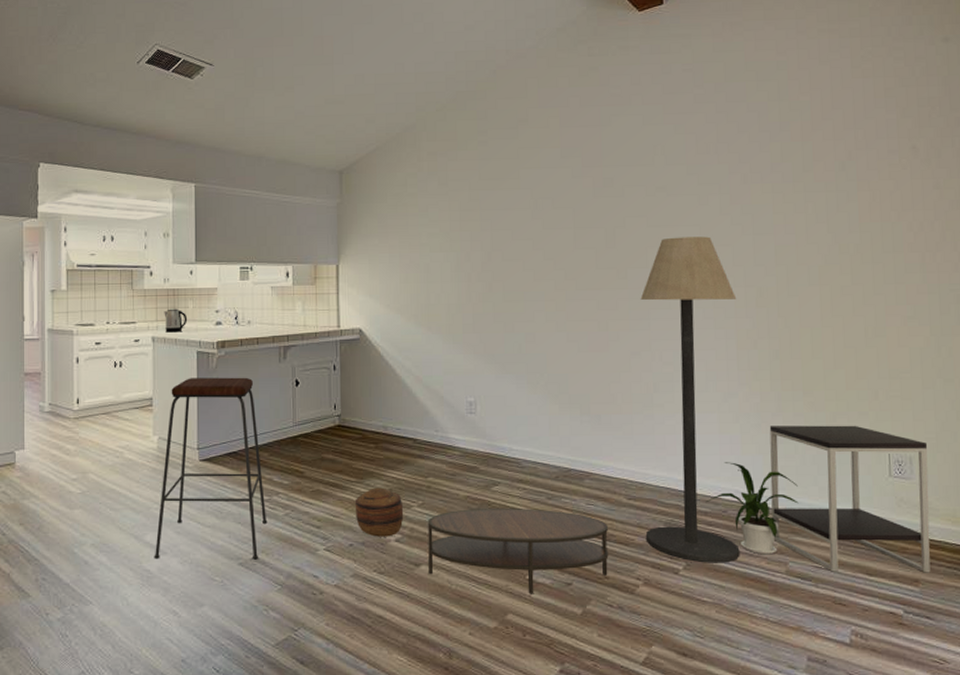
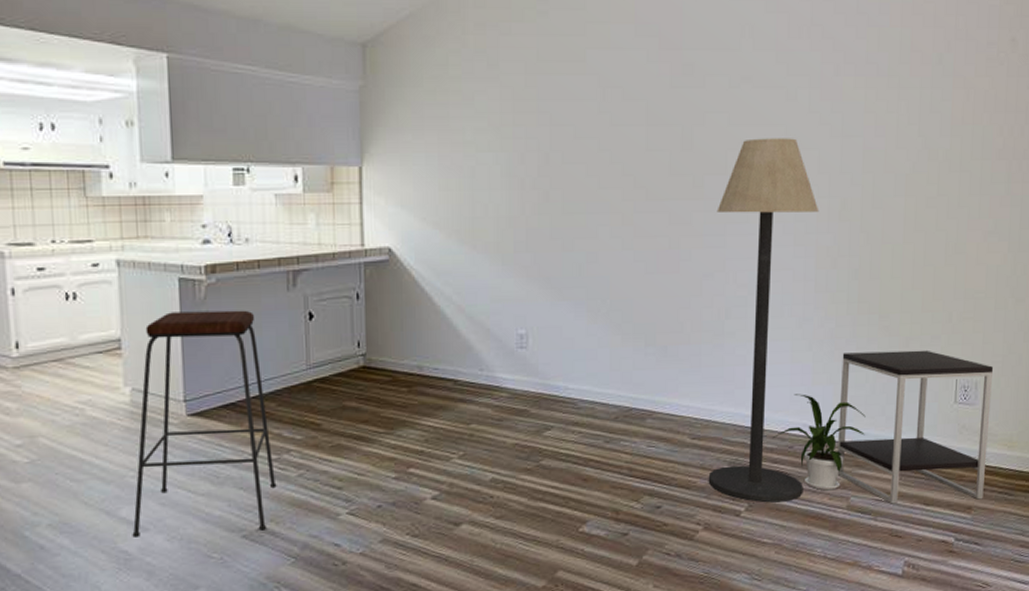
kettle: present [164,308,188,333] -> none [131,222,164,254]
basket: present [354,487,404,537] -> none [383,438,442,496]
coffee table: present [427,508,609,594] -> none [469,454,669,548]

